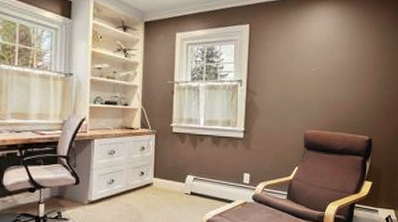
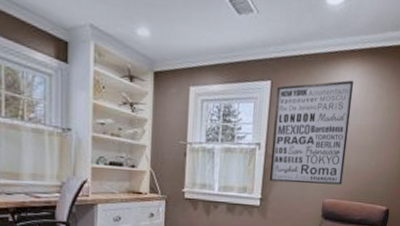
wall art: none [251,20,328,117] -> present [269,80,354,185]

